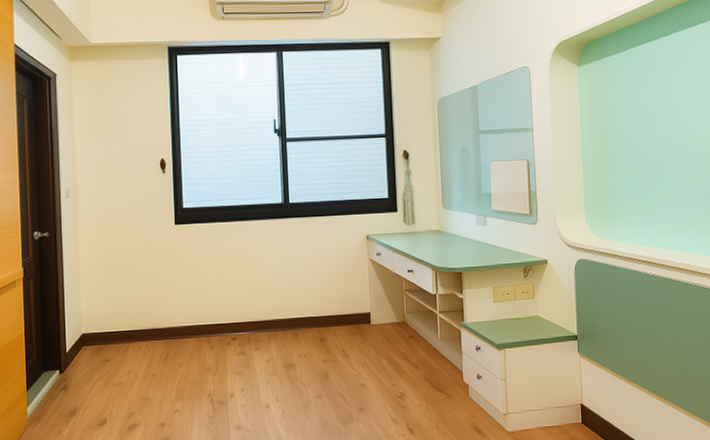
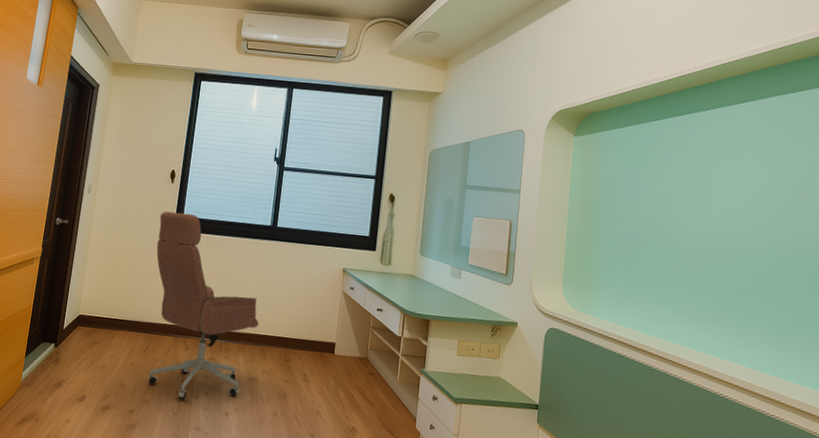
office chair: none [156,203,286,402] -> present [148,211,259,400]

